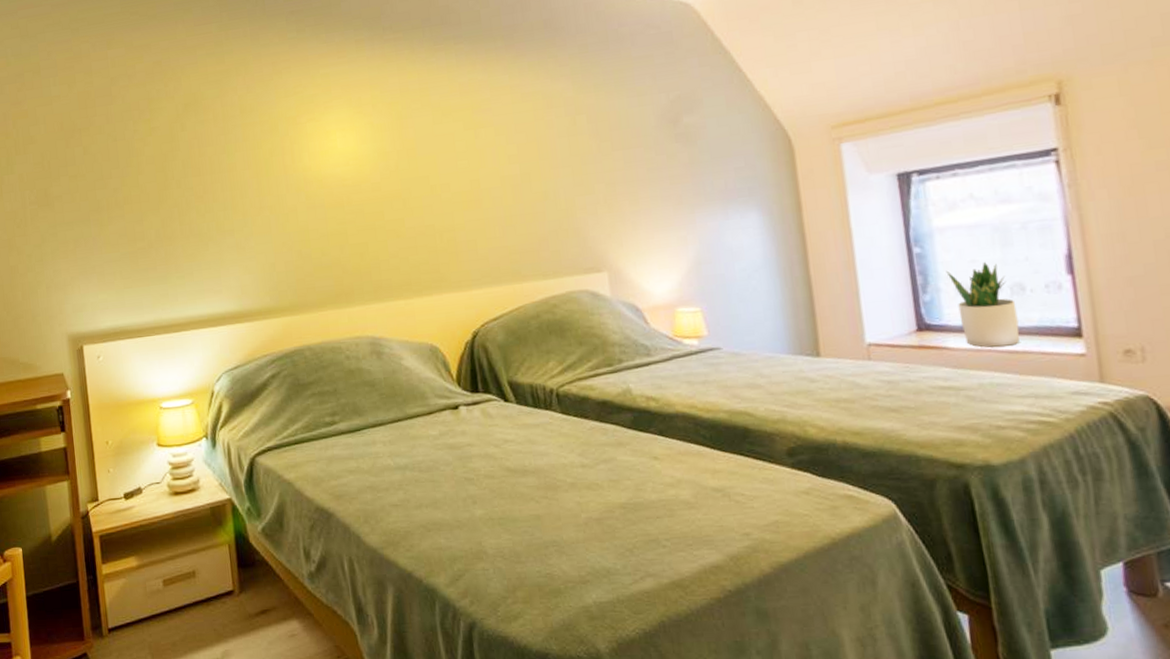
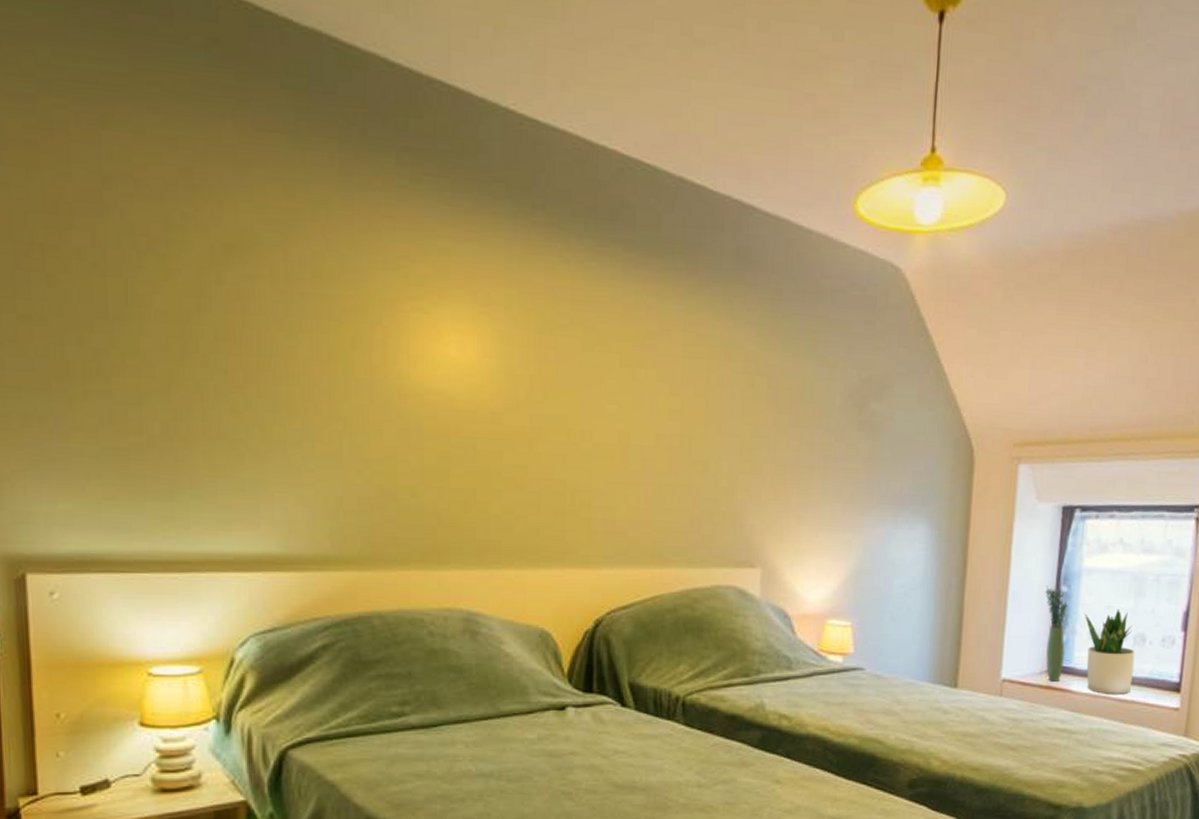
vase: none [895,250,934,341] -> present [1045,586,1067,681]

